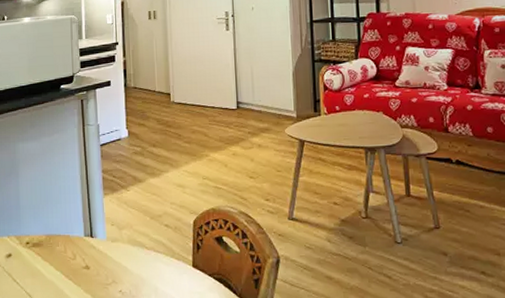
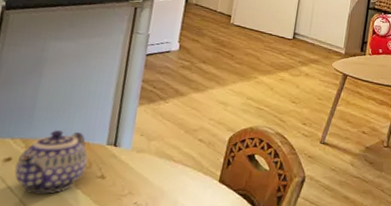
teapot: none [15,225,72,285] -> present [14,130,88,194]

